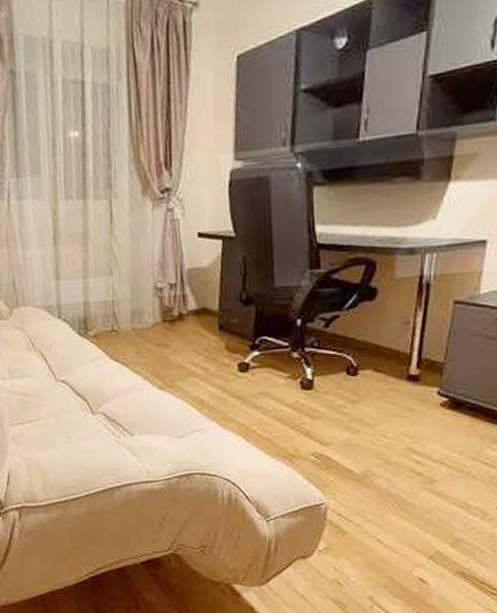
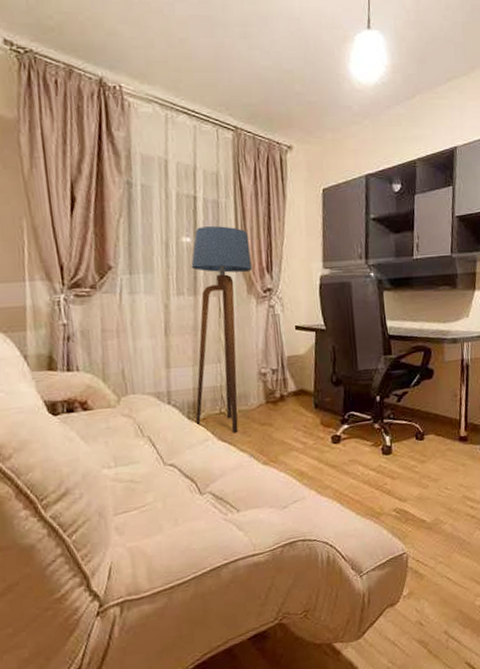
floor lamp: none [79,114,148,353] -> present [191,225,252,433]

